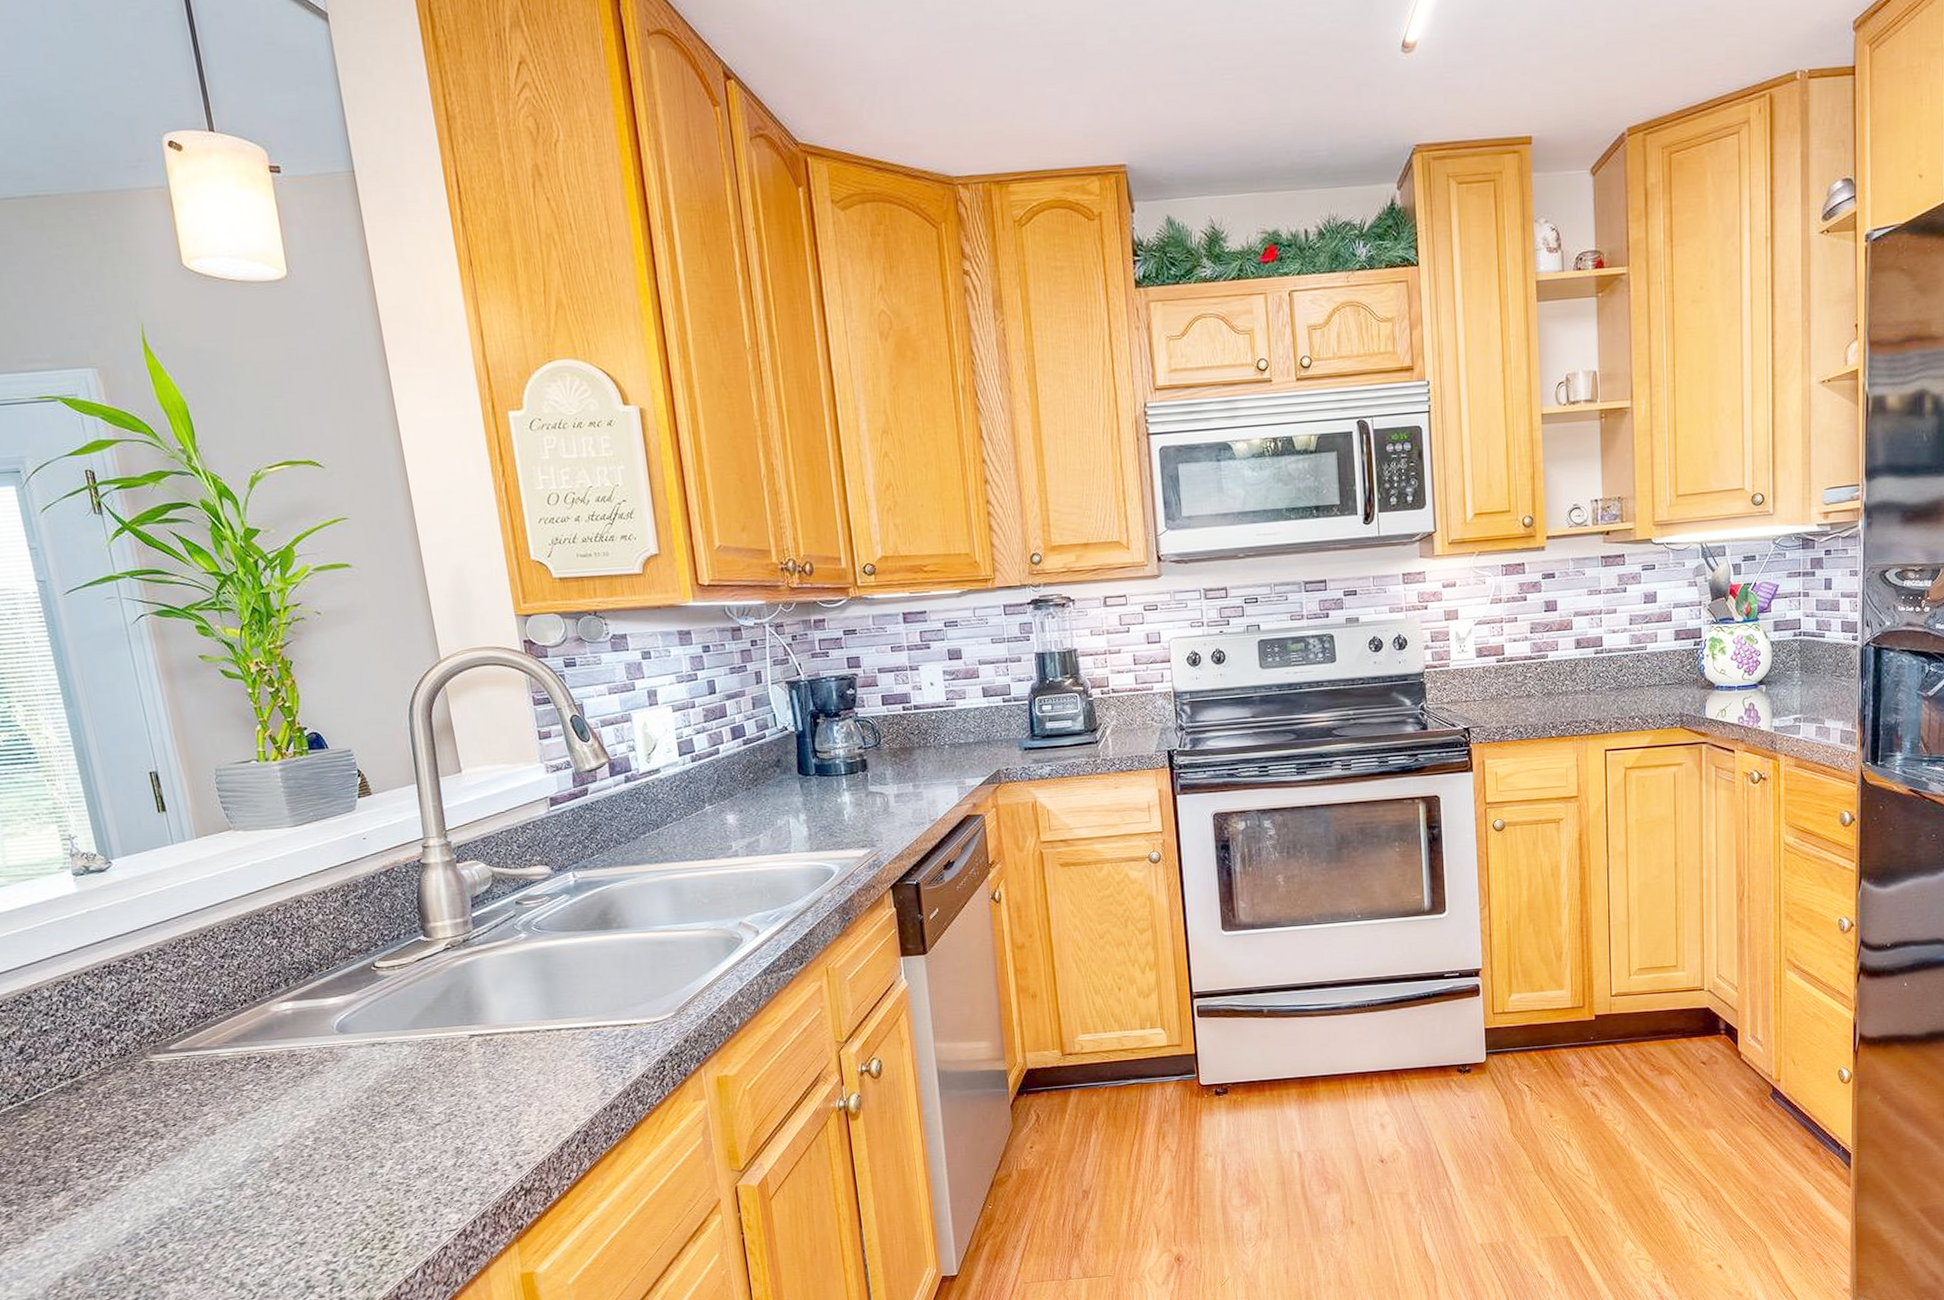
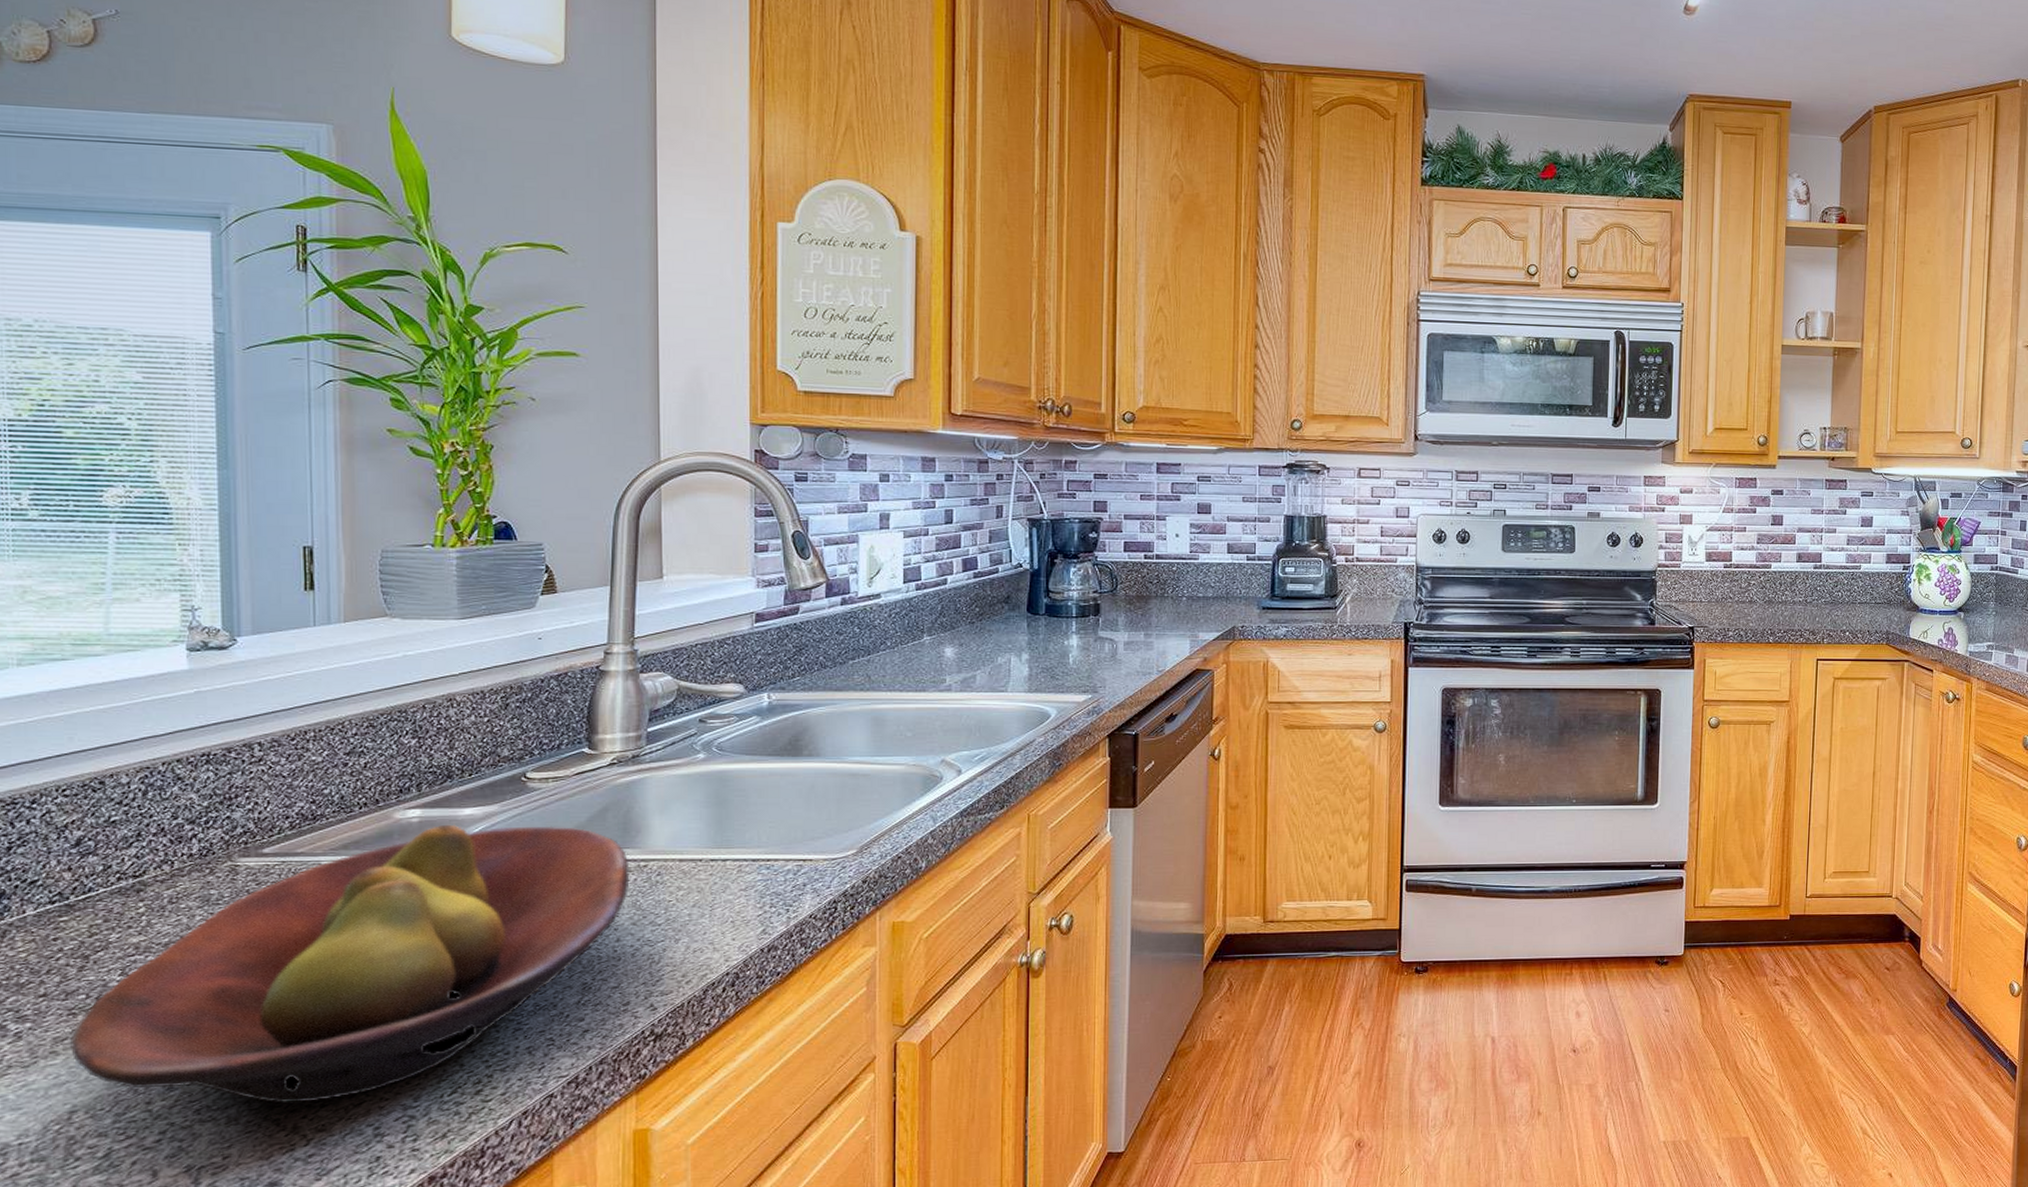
fruit bowl: none [50,1009,481,1264] -> present [70,824,630,1104]

